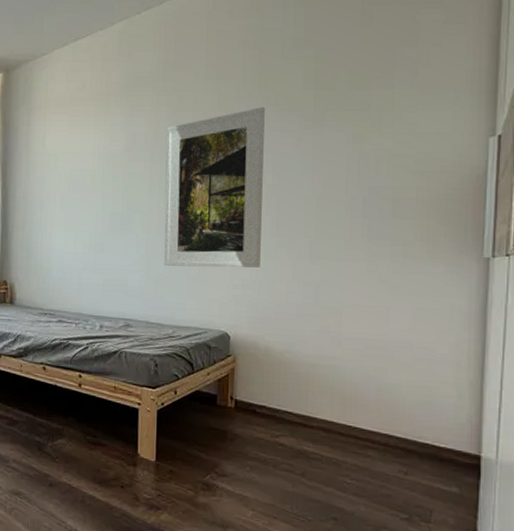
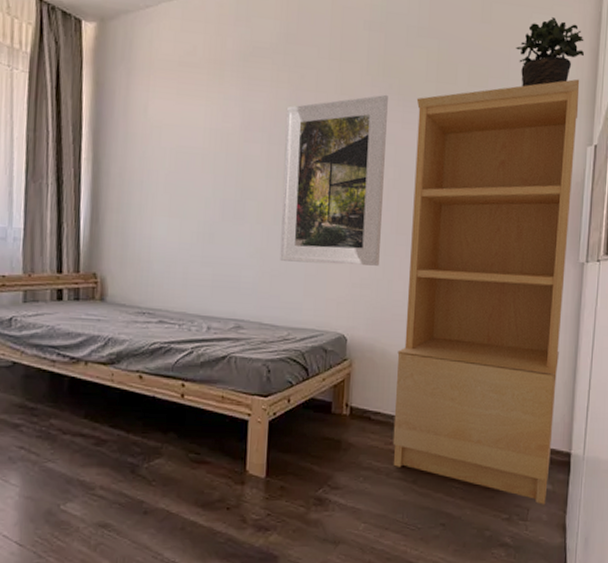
bookcase: none [279,69,478,508] -> present [392,79,580,505]
potted plant: none [401,10,482,84] -> present [516,17,584,87]

